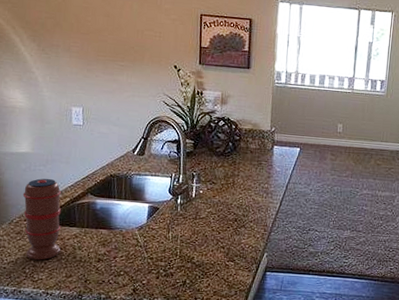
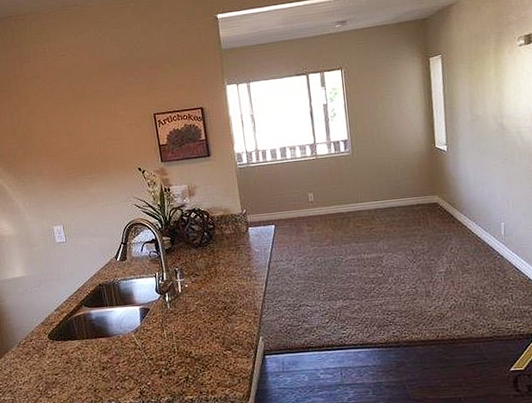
spice grinder: present [22,178,62,260] -> none [24,298,68,377]

